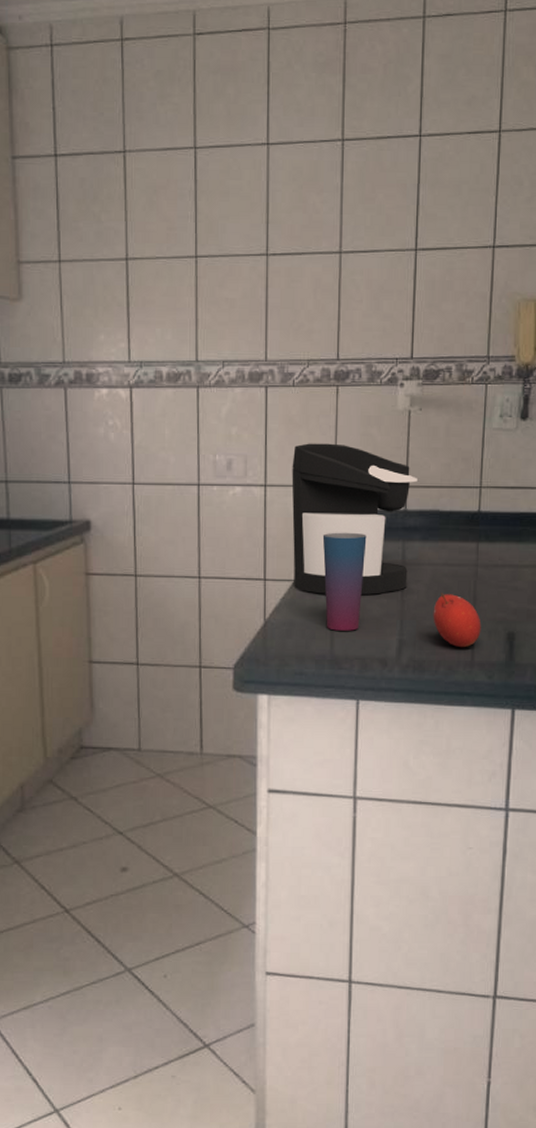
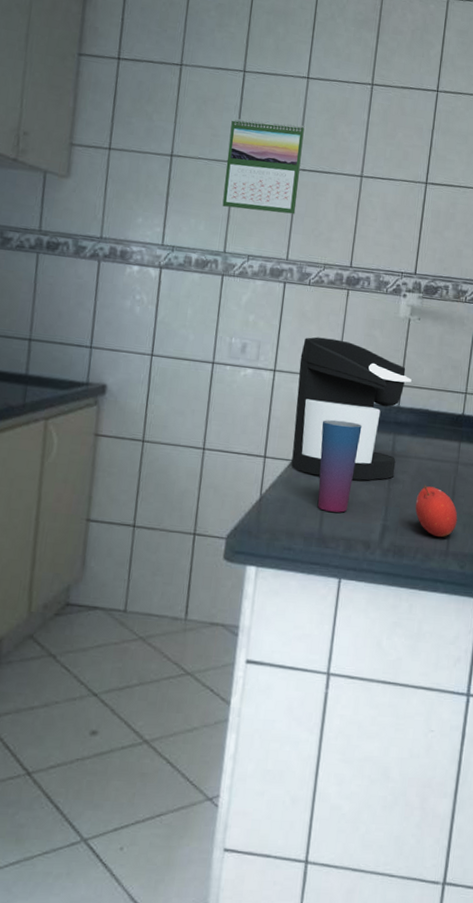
calendar: none [187,202,270,310] -> present [222,118,305,215]

